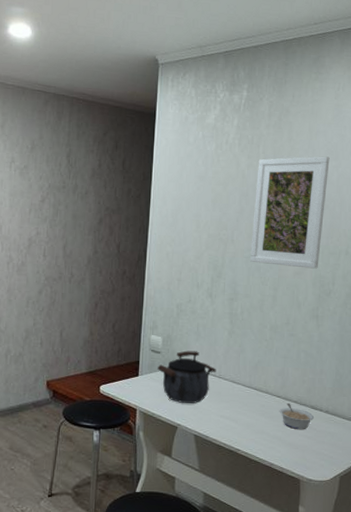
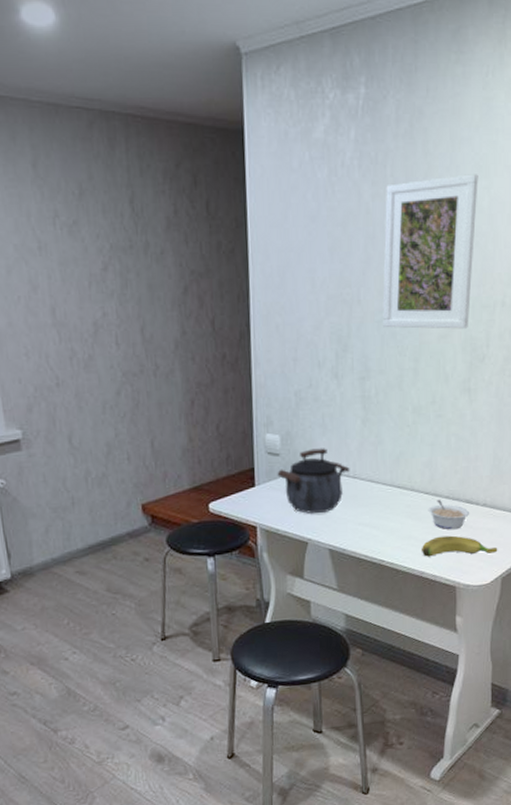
banana: none [272,434,337,454] -> present [422,535,498,557]

